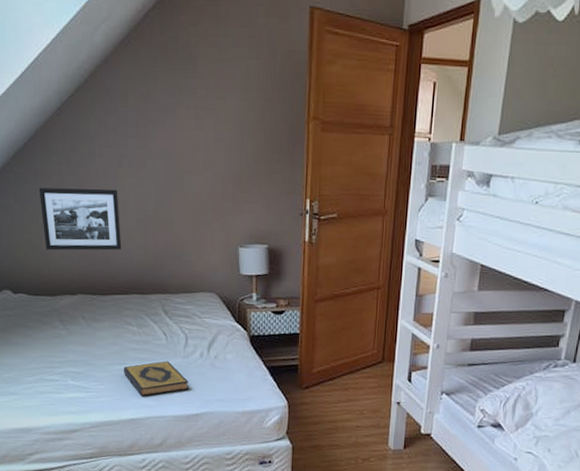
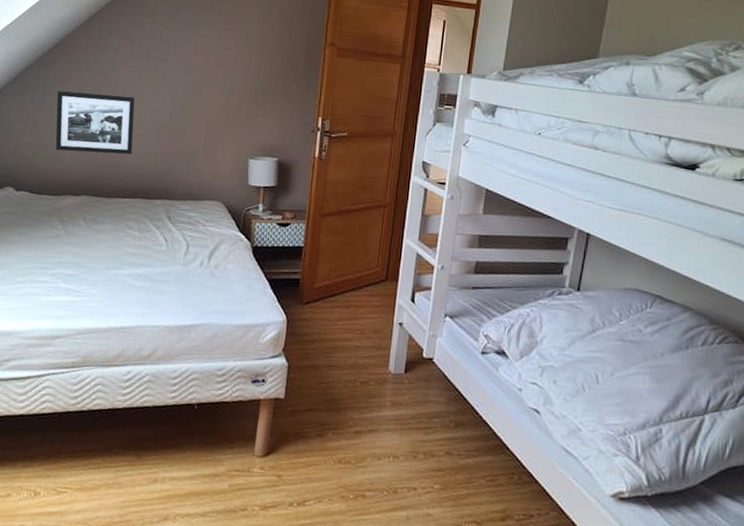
hardback book: present [123,361,189,396] -> none [118,267,186,304]

